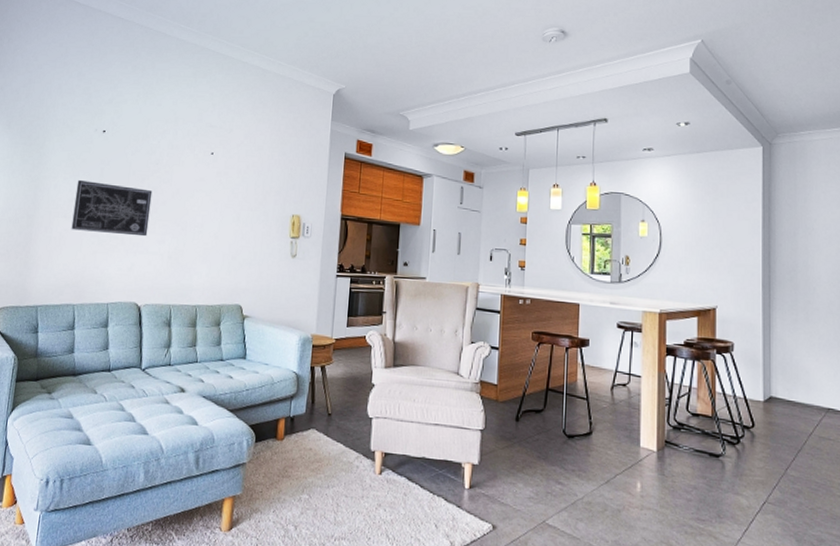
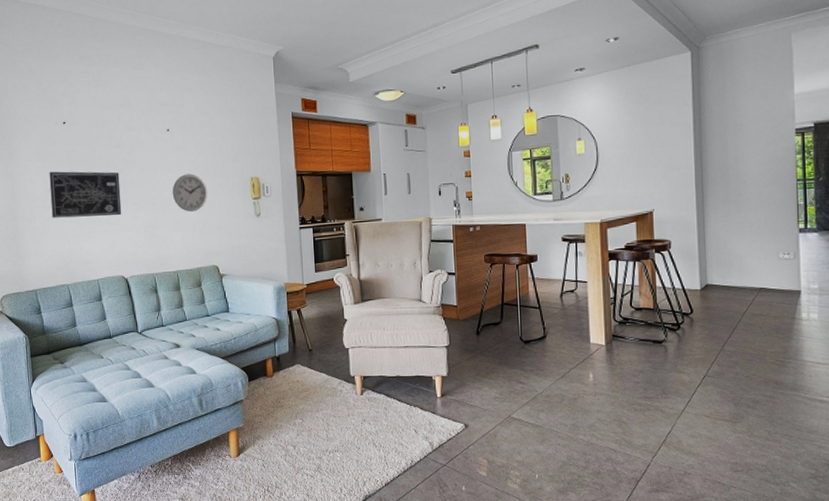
wall clock: none [205,202,244,243] -> present [172,174,208,212]

